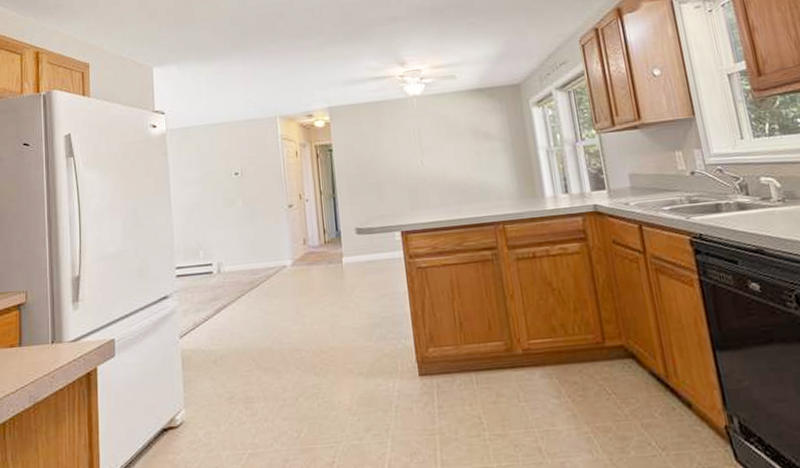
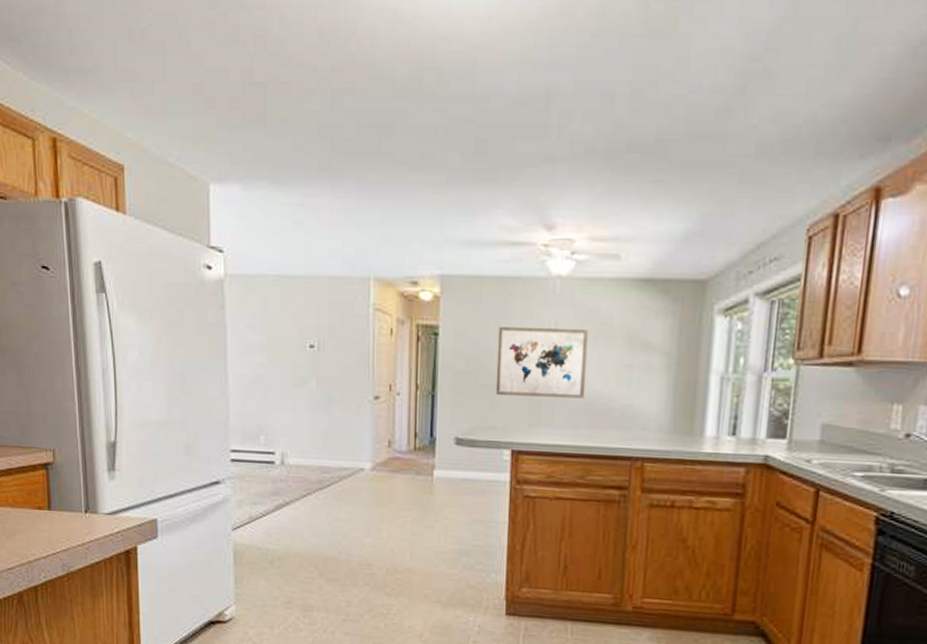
wall art: none [376,130,450,189] -> present [495,326,589,398]

